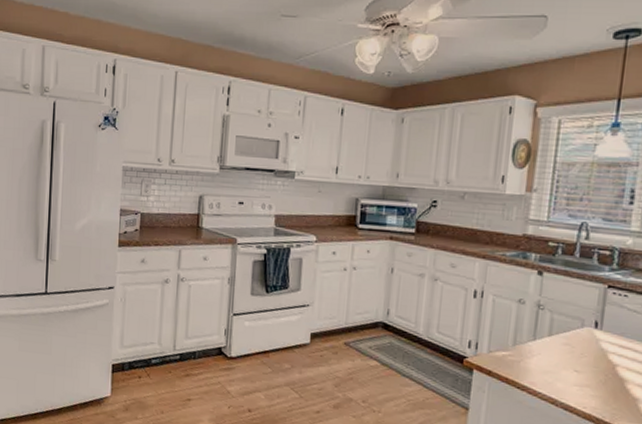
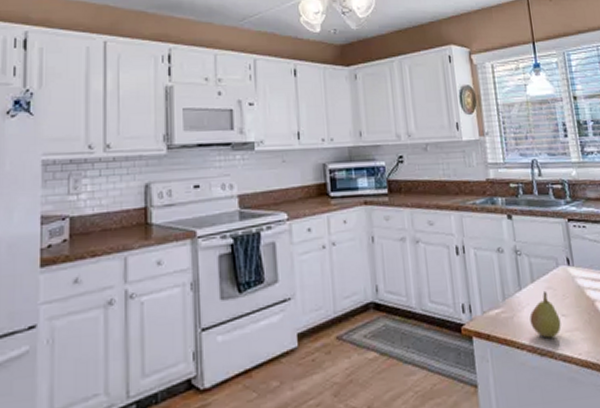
fruit: none [537,345,572,388] -> present [529,290,561,338]

